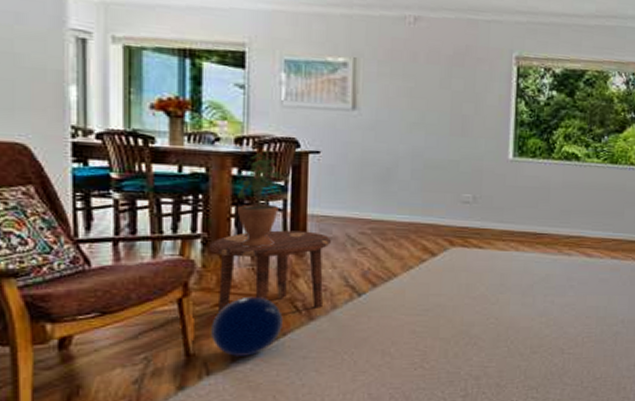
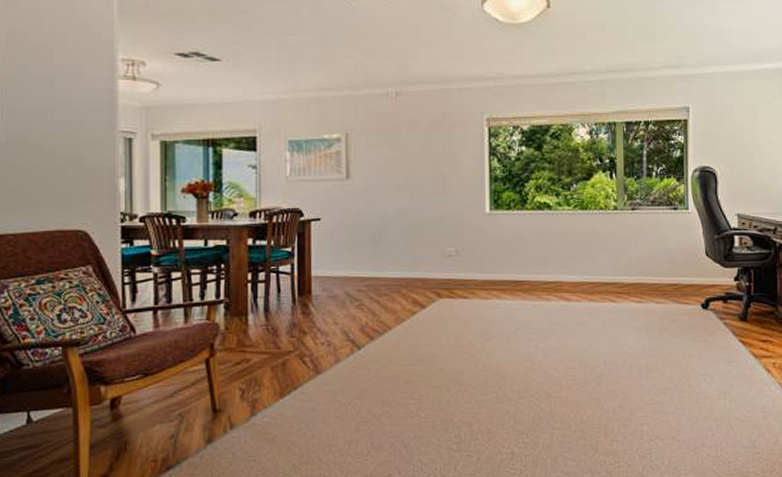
side table: present [209,230,332,312] -> none [230,291,334,370]
ball: present [211,296,283,356] -> none [234,354,293,410]
potted plant: present [236,151,288,248] -> none [252,222,294,309]

